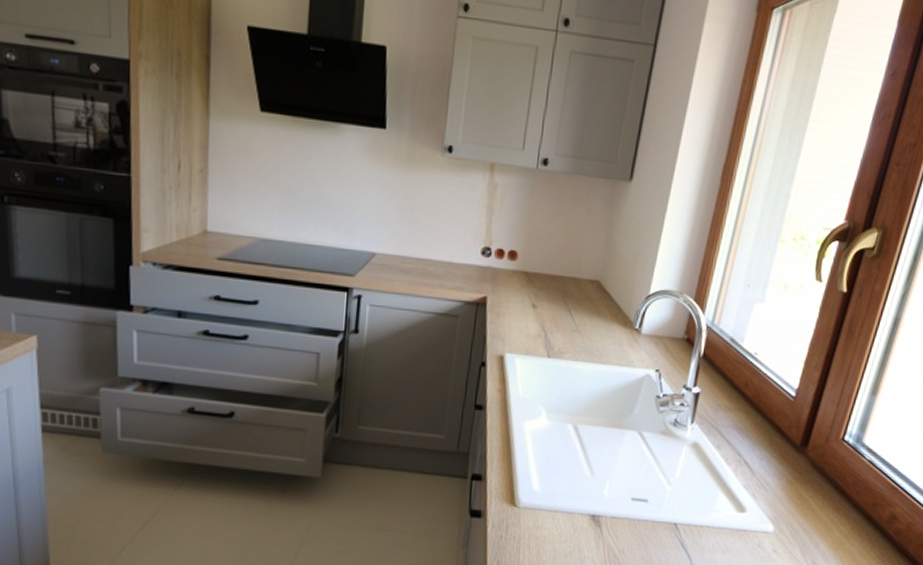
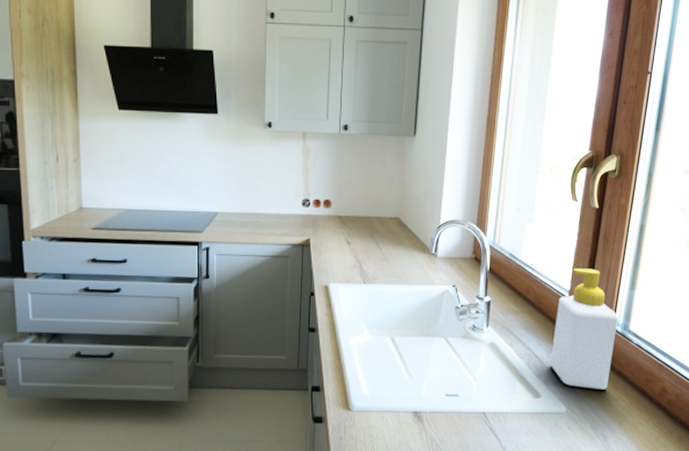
soap bottle: none [762,362,852,510] -> present [550,268,618,390]

